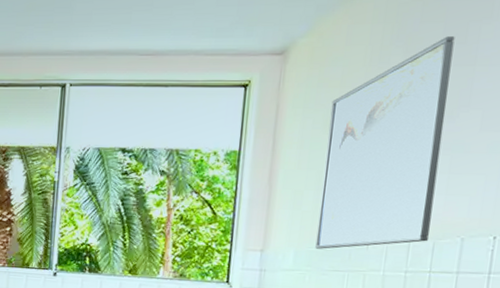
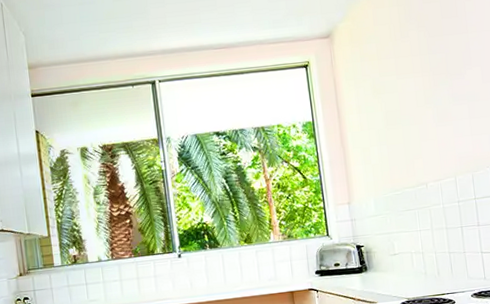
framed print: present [315,36,455,249] -> none [374,12,469,195]

